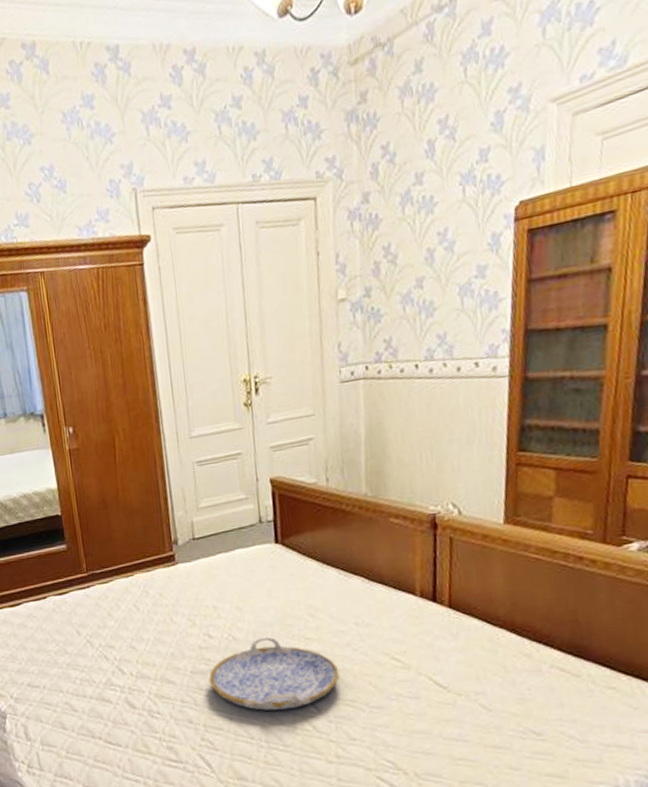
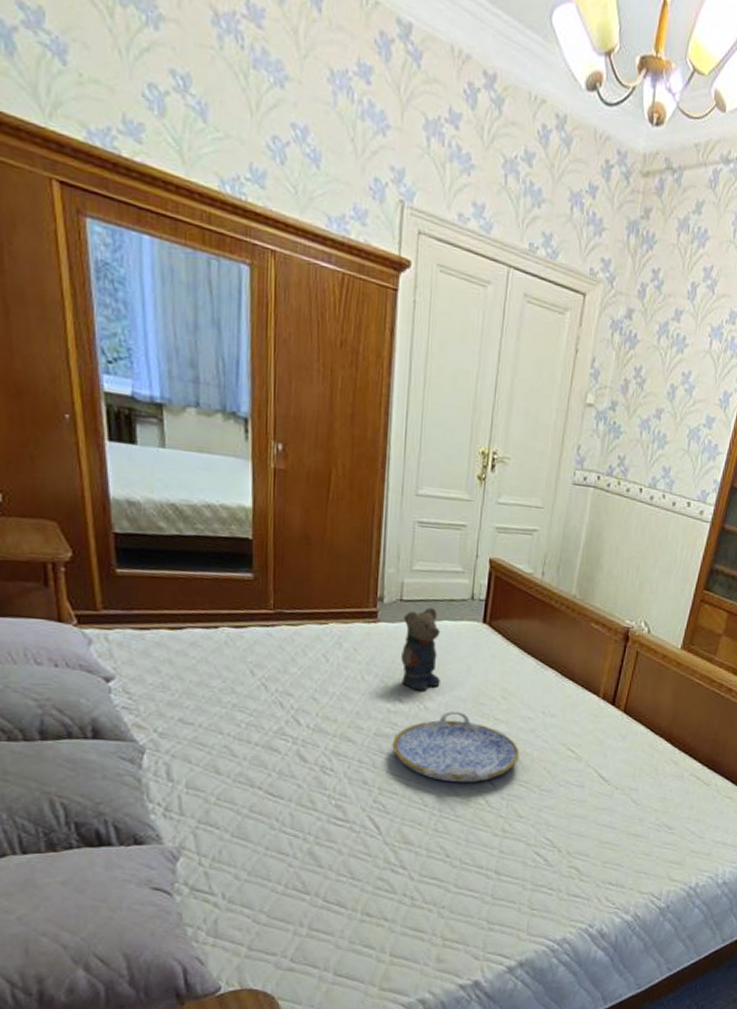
teddy bear: none [199,540,244,623] -> present [401,607,440,691]

